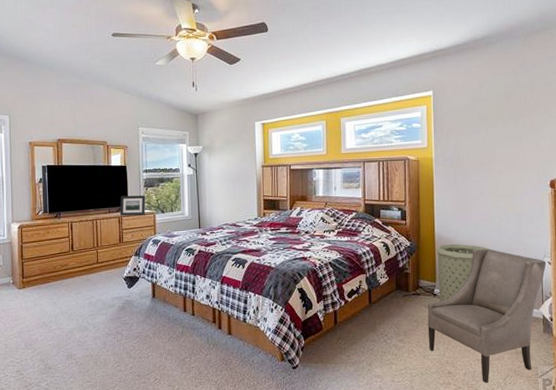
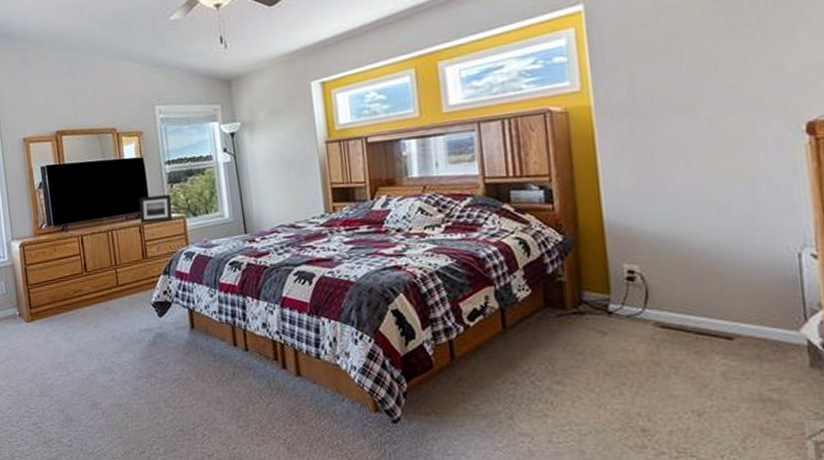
armchair: present [427,249,547,383] -> none [599,238,809,447]
laundry basket: present [436,244,491,303] -> none [607,234,704,324]

